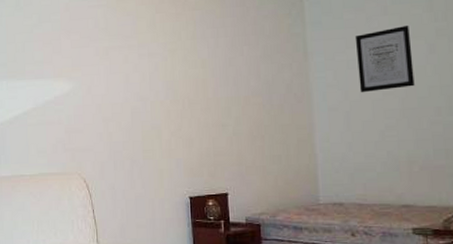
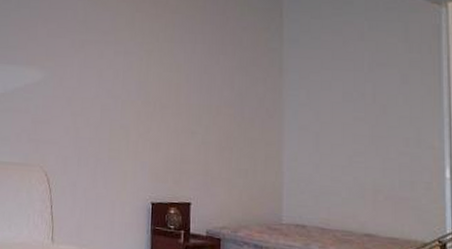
wall art: present [354,25,415,93] -> none [330,52,385,116]

